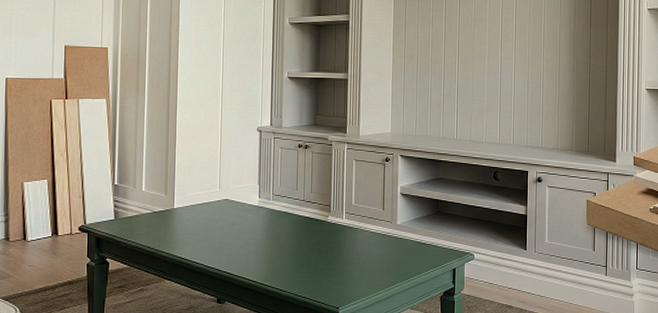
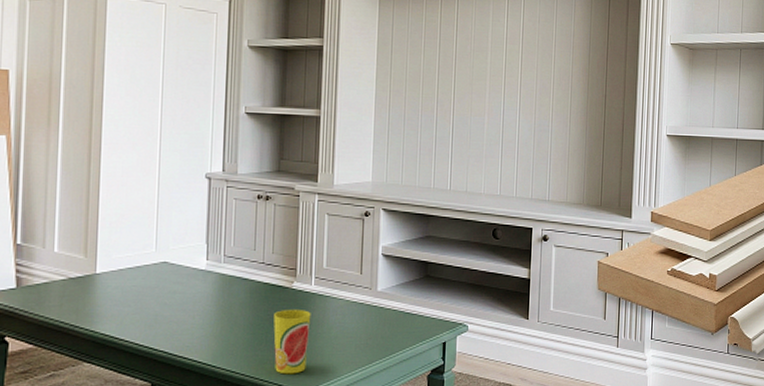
cup: none [313,239,343,293] -> present [273,310,311,375]

